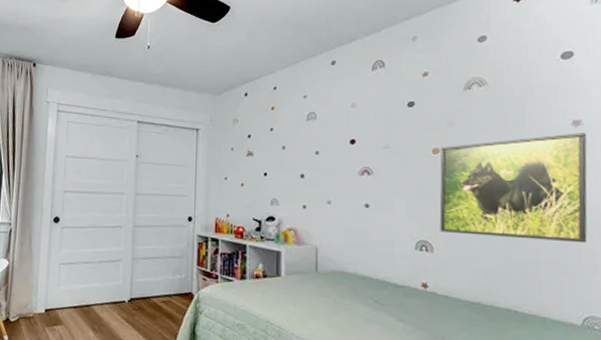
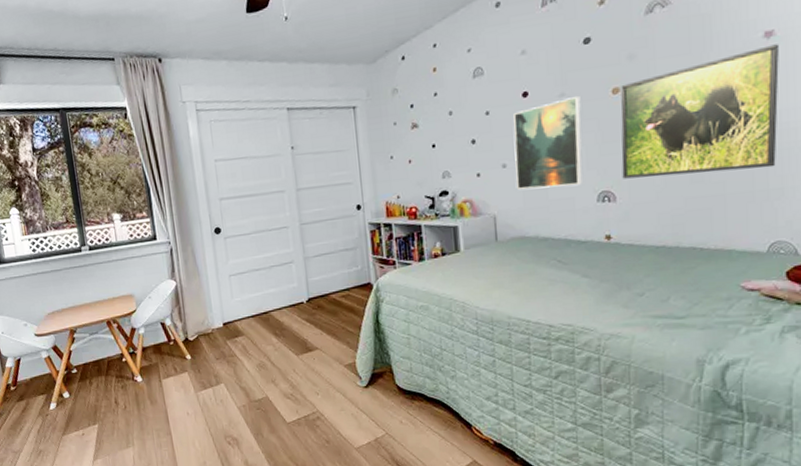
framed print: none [338,151,403,232] -> present [513,96,583,190]

